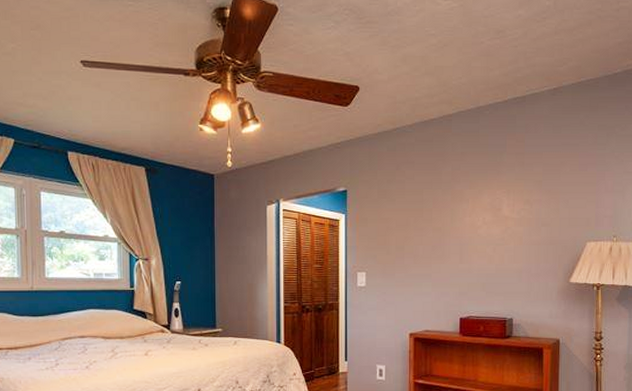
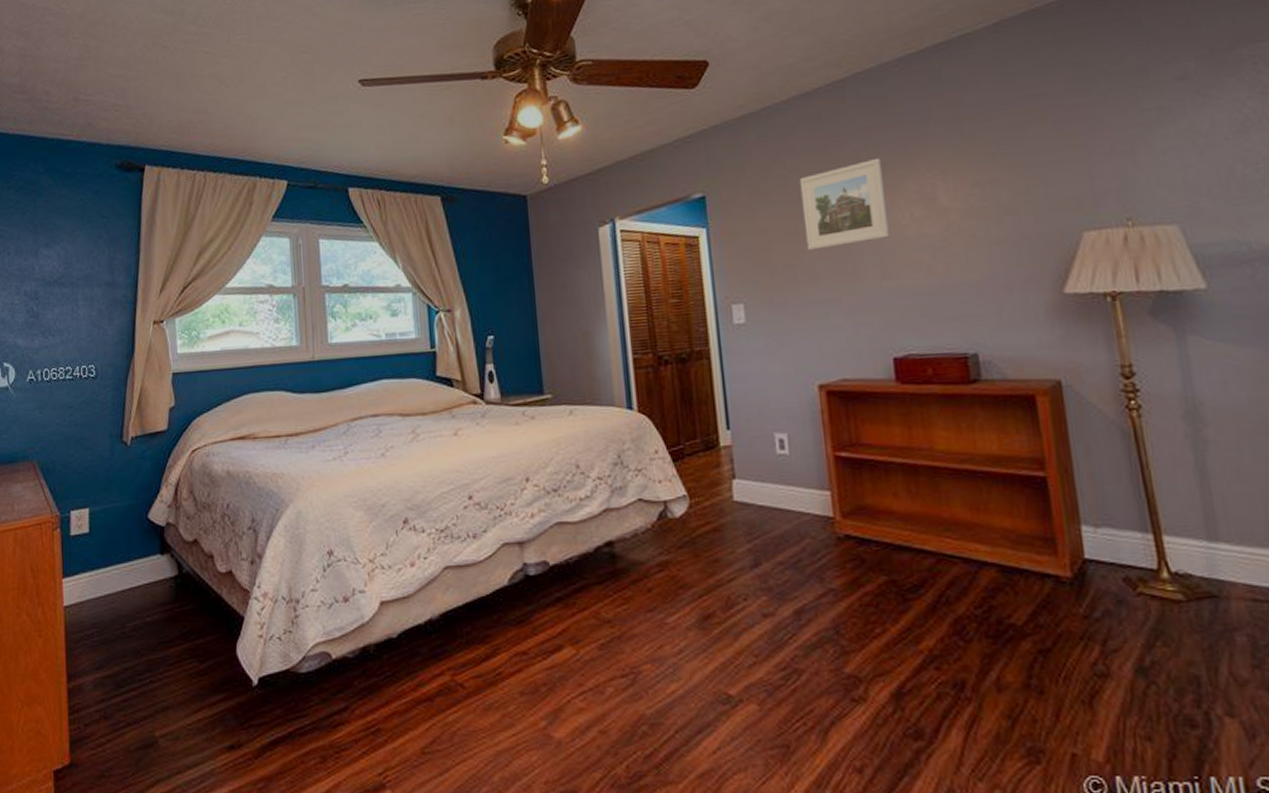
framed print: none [413,175,470,237] -> present [799,157,891,250]

